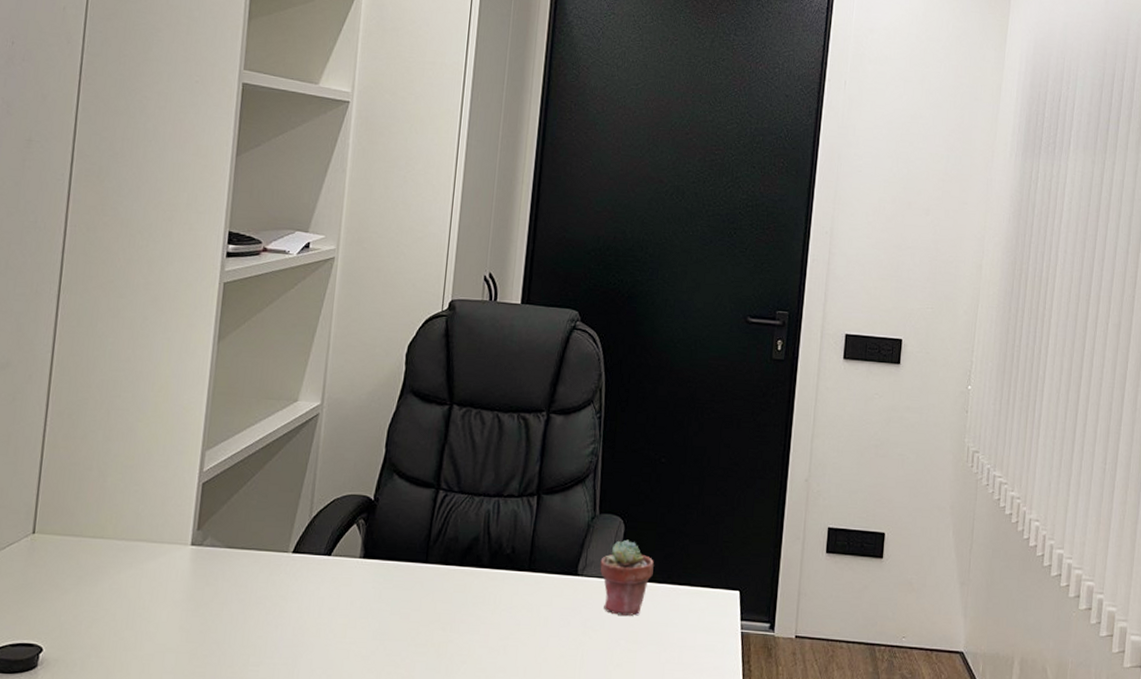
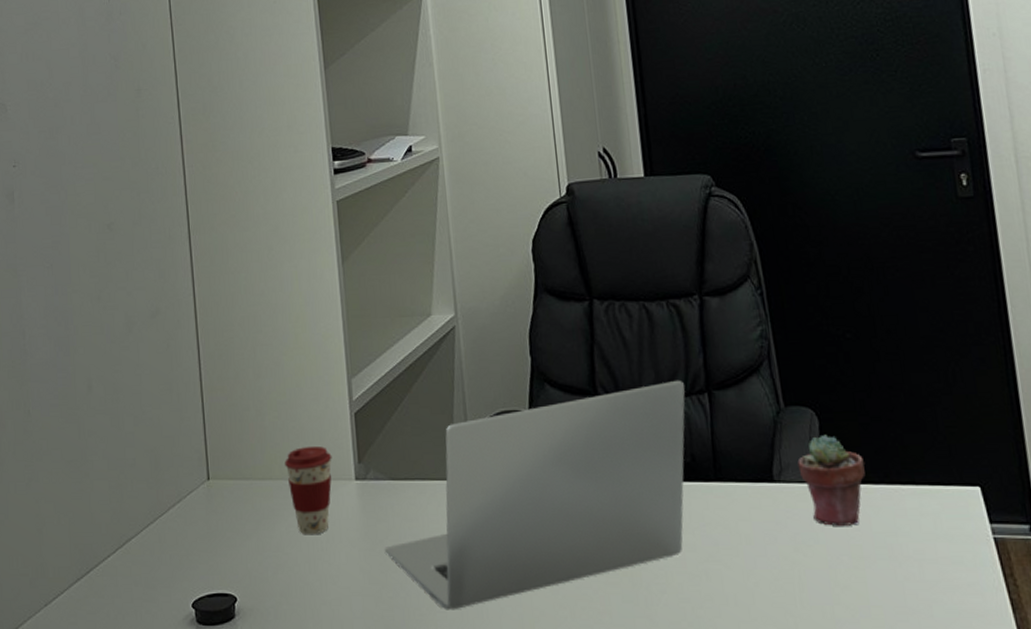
coffee cup: none [120,510,171,594] -> present [285,445,332,535]
laptop: none [207,482,519,670] -> present [384,380,685,610]

